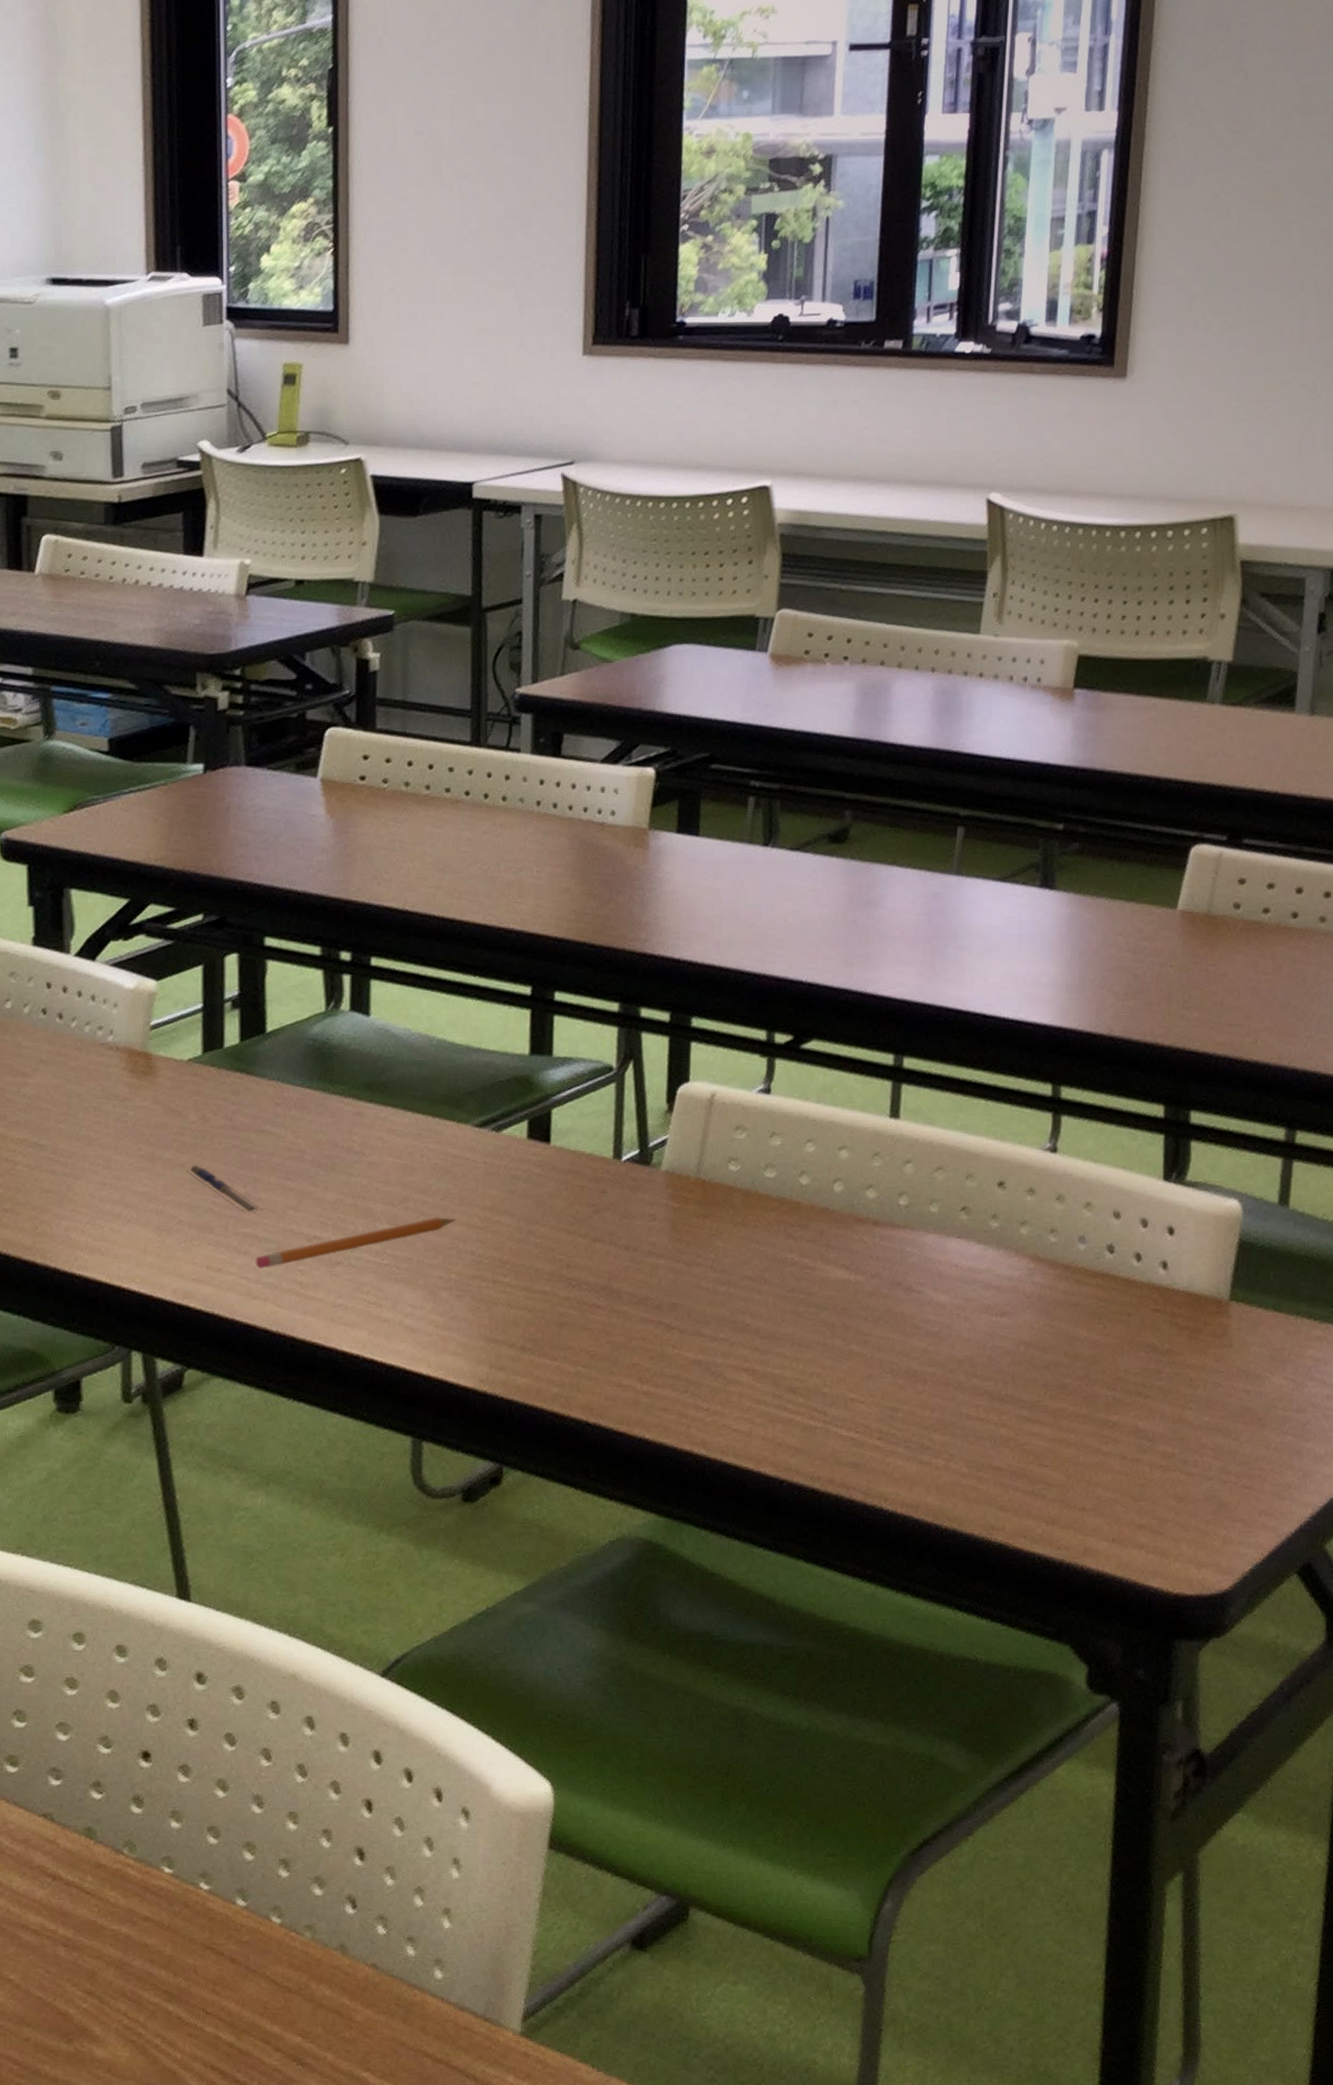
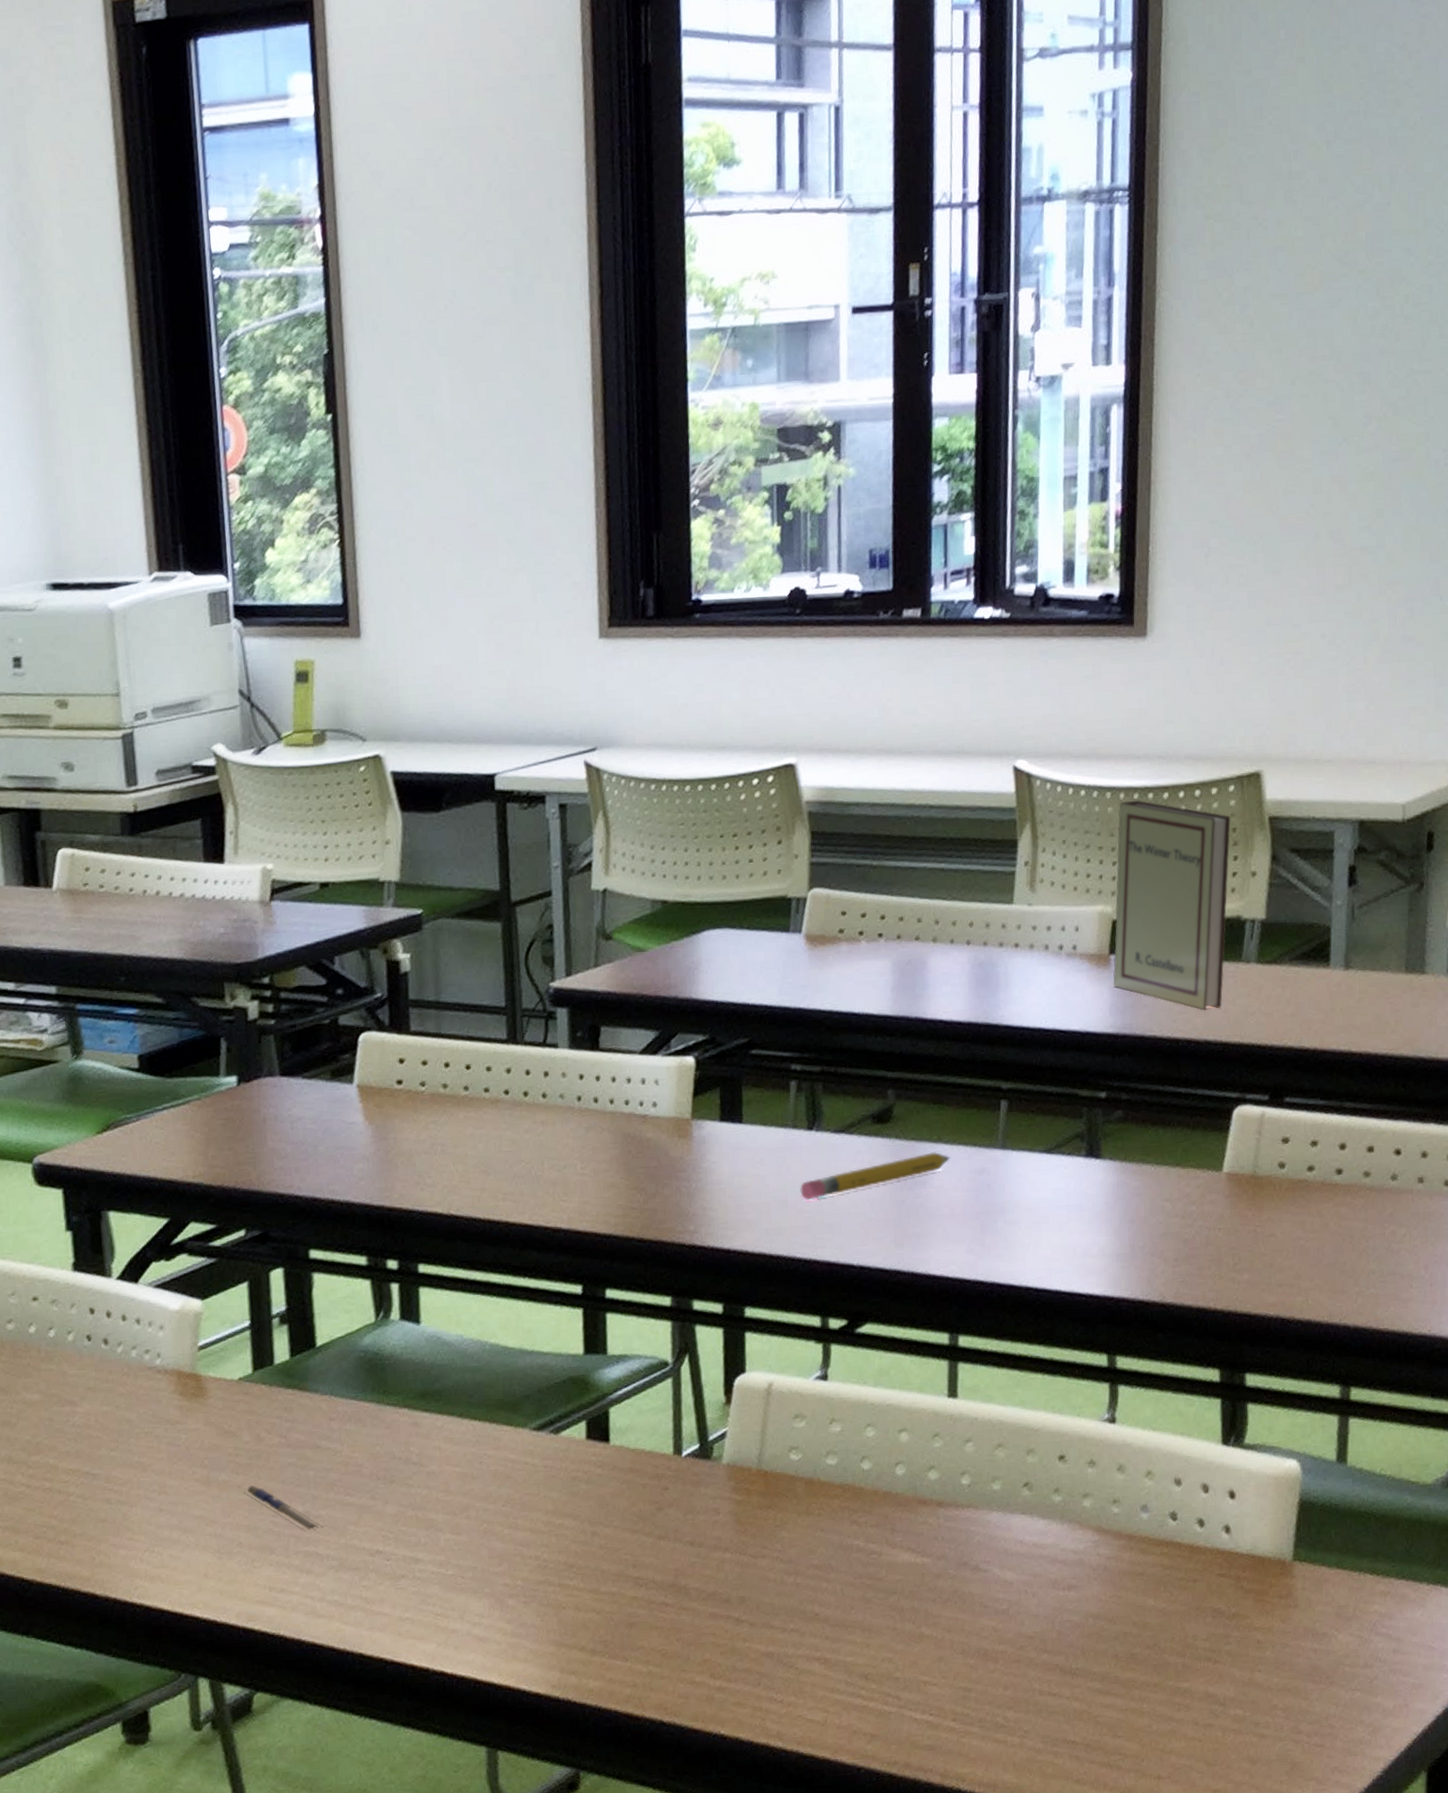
pencil: present [255,1216,456,1269] -> none [318,1523,519,1587]
pencil: none [753,873,905,916] -> present [800,1151,951,1201]
book: none [1076,538,1203,749] -> present [1113,800,1232,1011]

